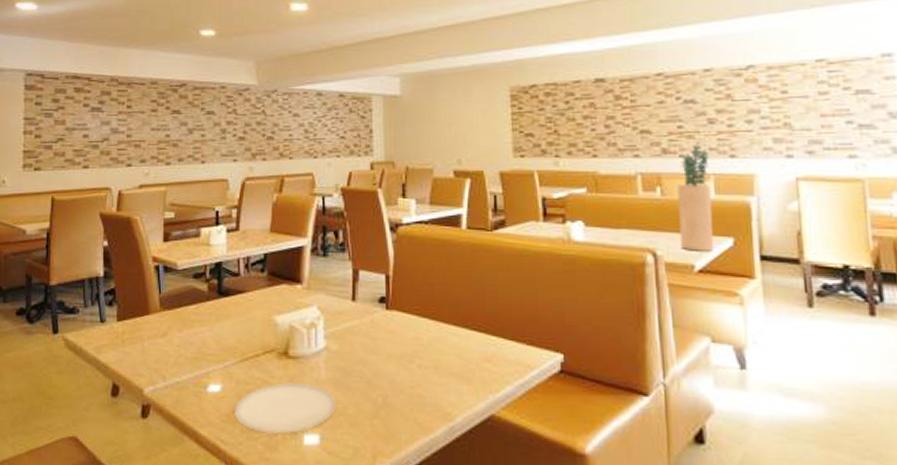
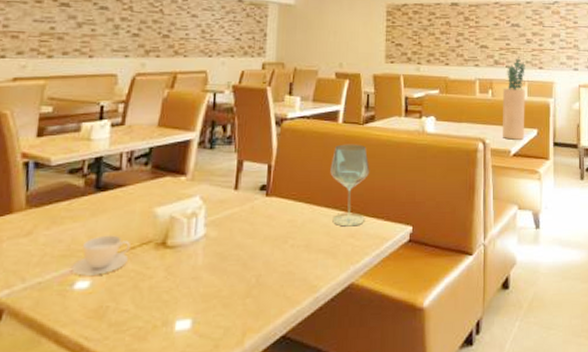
teacup: none [204,341,254,380] -> present [71,235,130,276]
plate: present [235,383,337,435] -> none [103,271,211,326]
wine glass: none [456,253,504,350] -> present [330,144,370,227]

